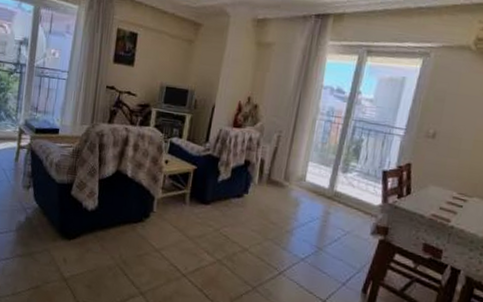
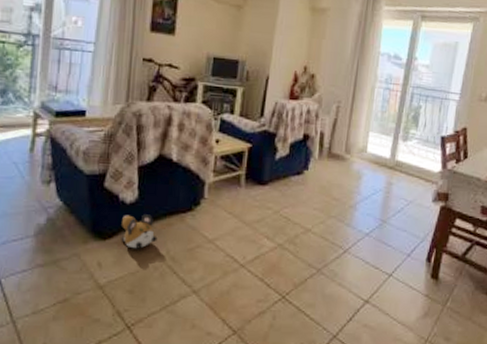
plush toy: none [82,220,113,251] -> present [121,214,158,249]

